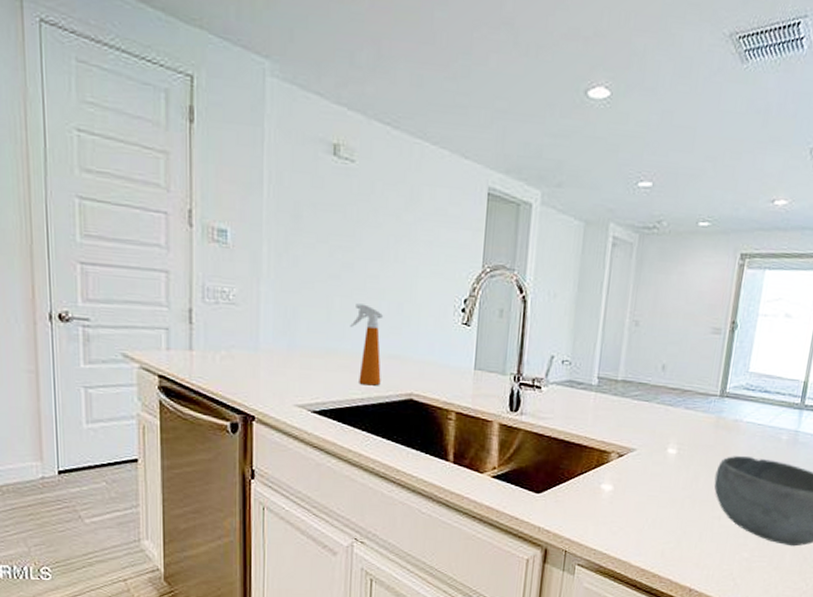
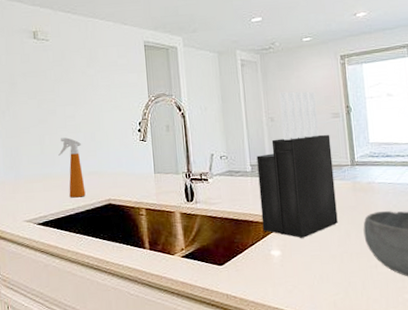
knife block: none [597,289,704,474] -> present [256,91,338,238]

